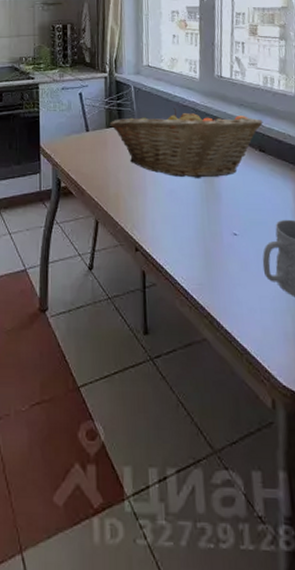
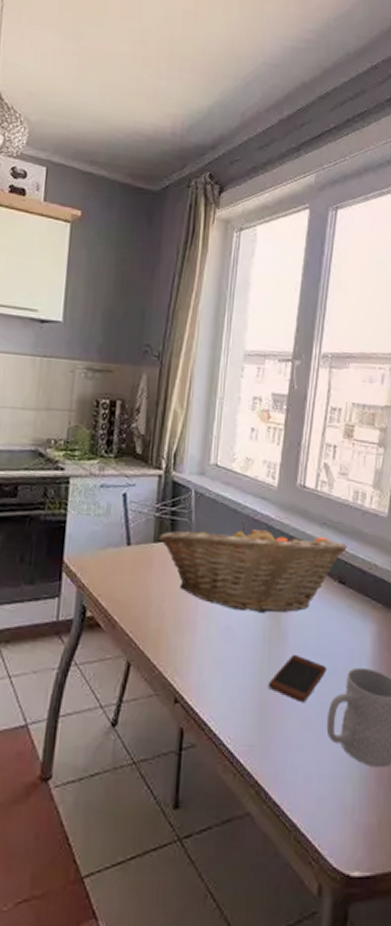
smartphone: none [210,210,257,250] -> present [268,654,326,704]

